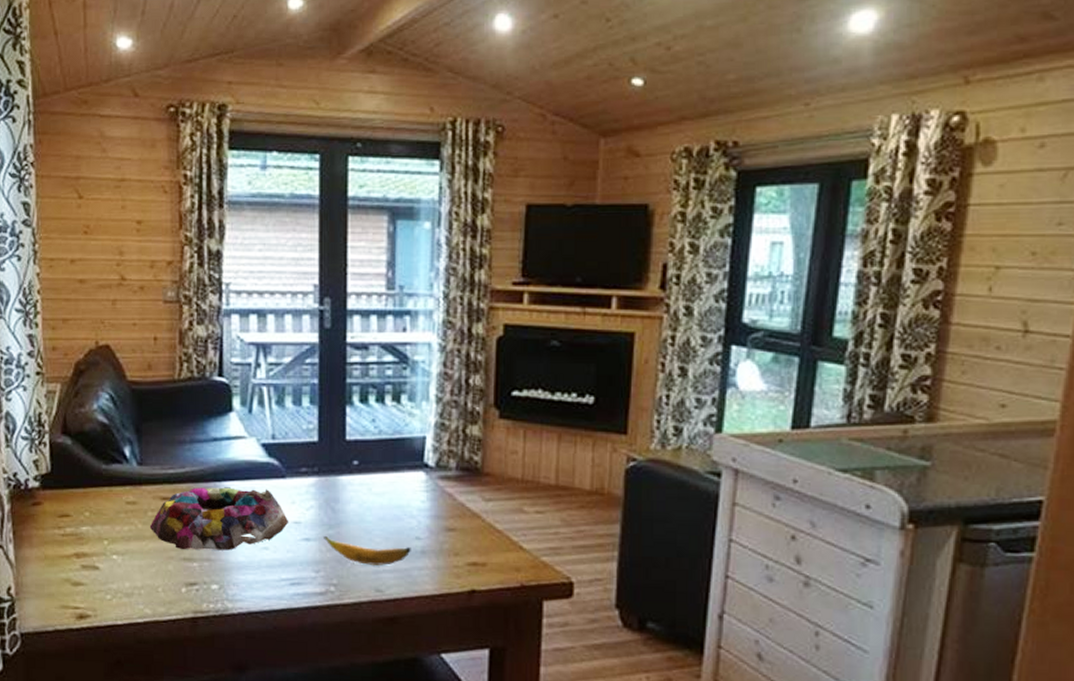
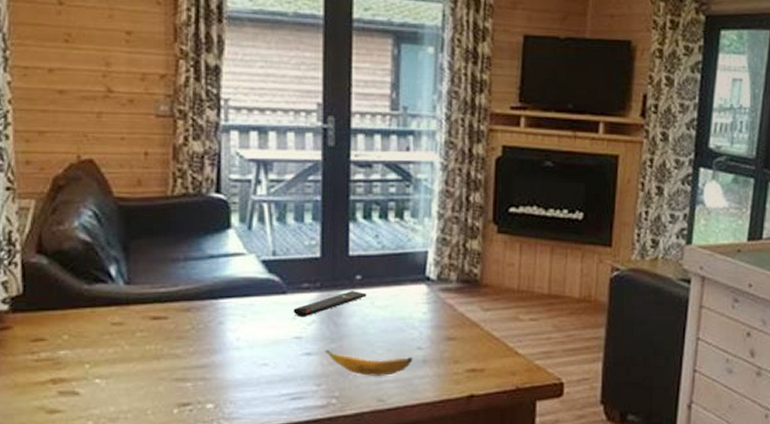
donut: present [149,487,289,551] -> none [137,304,290,369]
remote control: none [292,476,364,502] -> present [293,291,367,317]

